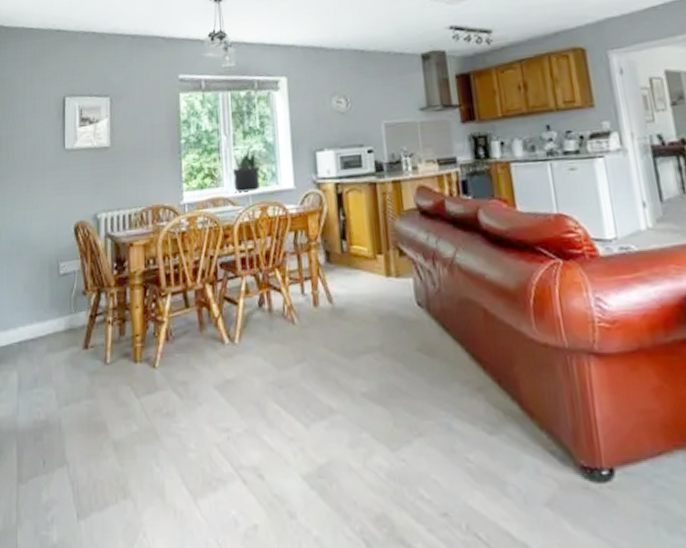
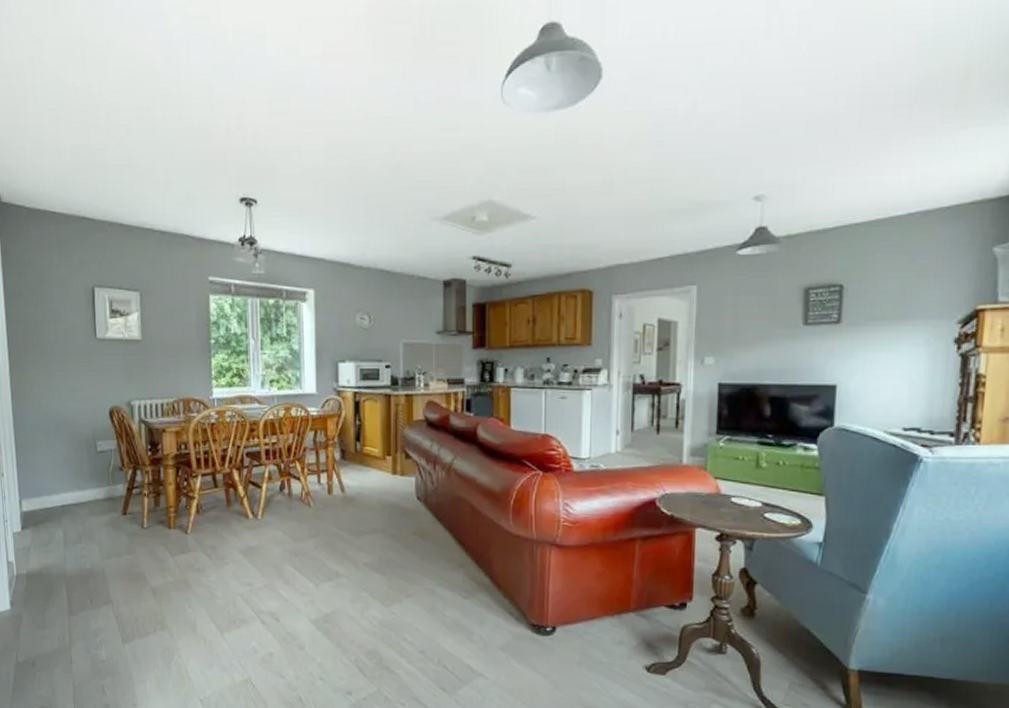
planter: present [232,149,260,193] -> none [259,354,285,393]

